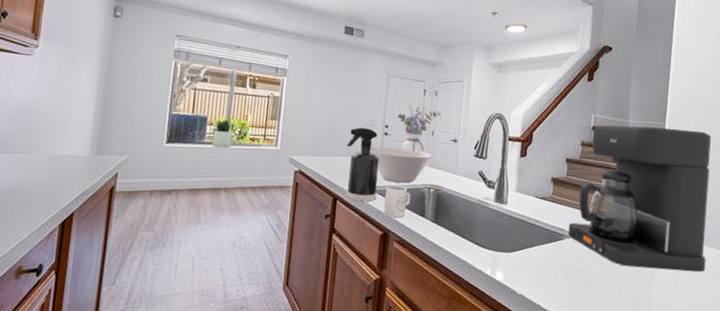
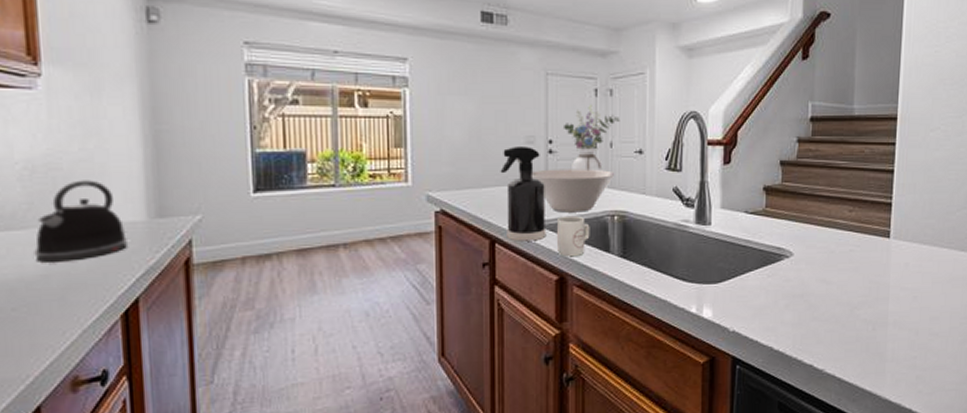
kettle: none [9,122,74,180] -> present [34,180,127,262]
planter: present [211,120,232,149] -> none [317,153,345,192]
coffee maker: present [568,125,711,273] -> none [786,110,952,284]

